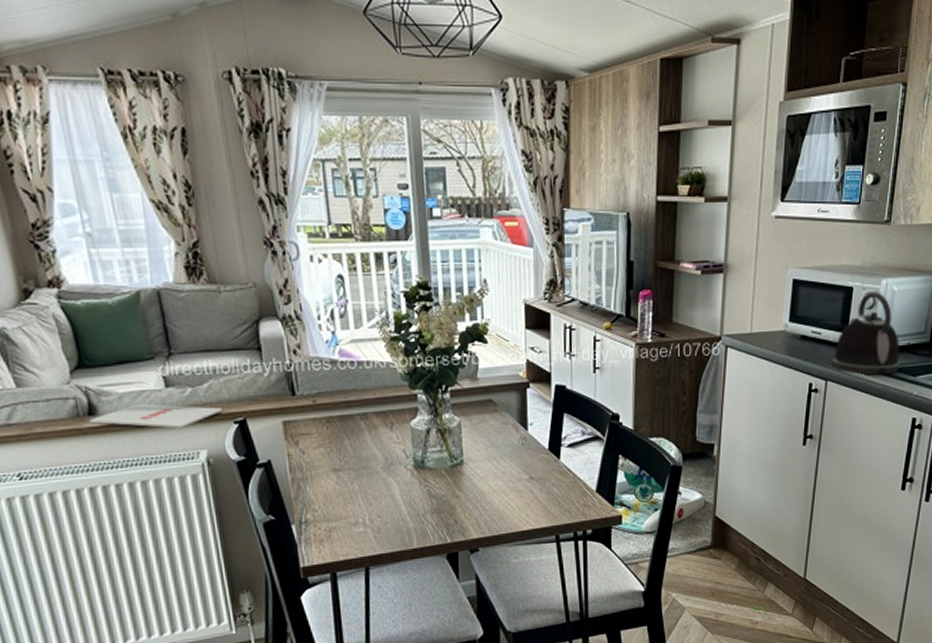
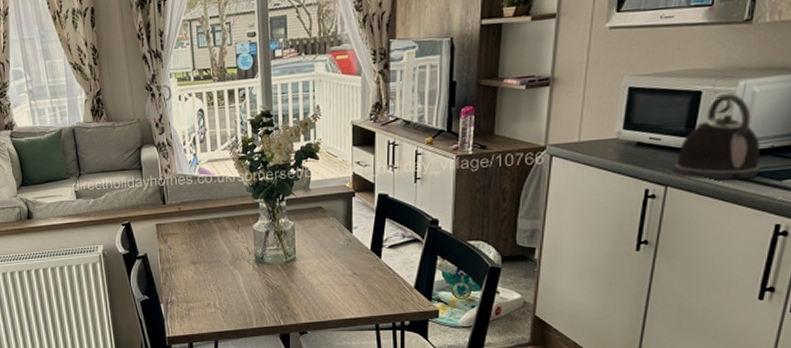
magazine: present [88,403,224,429] -> none [27,210,115,229]

